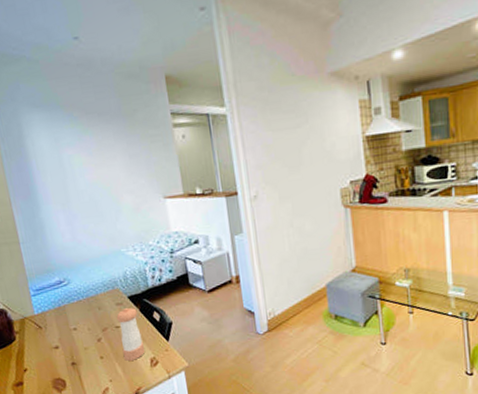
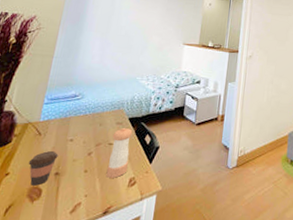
coffee cup: none [40,342,68,378] -> present [28,150,59,186]

